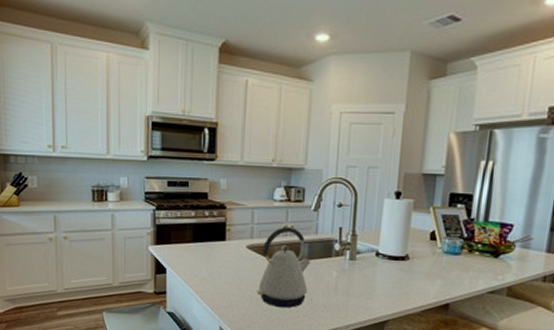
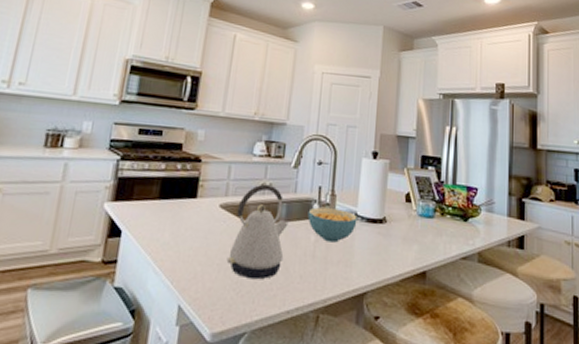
cereal bowl: none [329,247,379,278] -> present [307,207,357,243]

